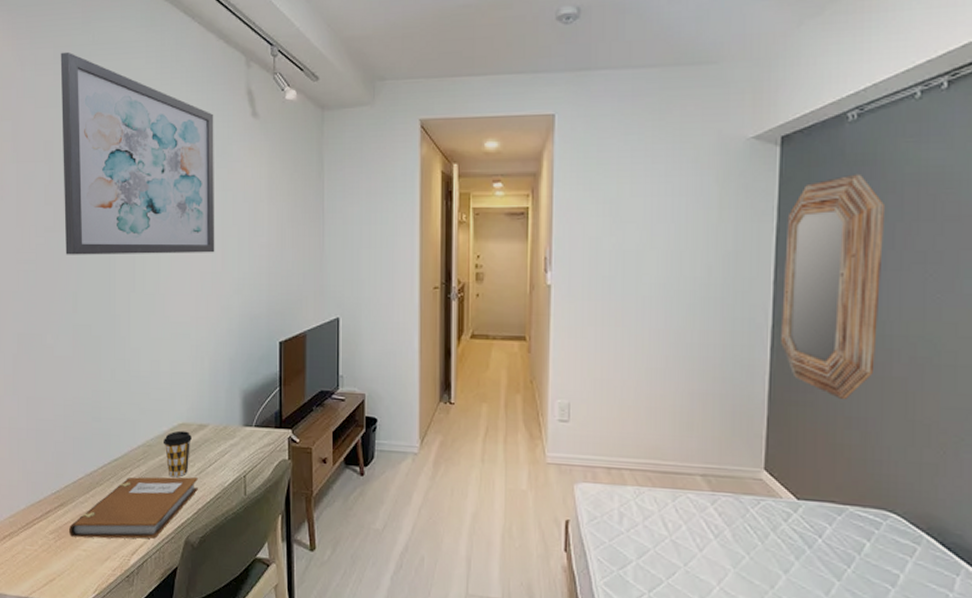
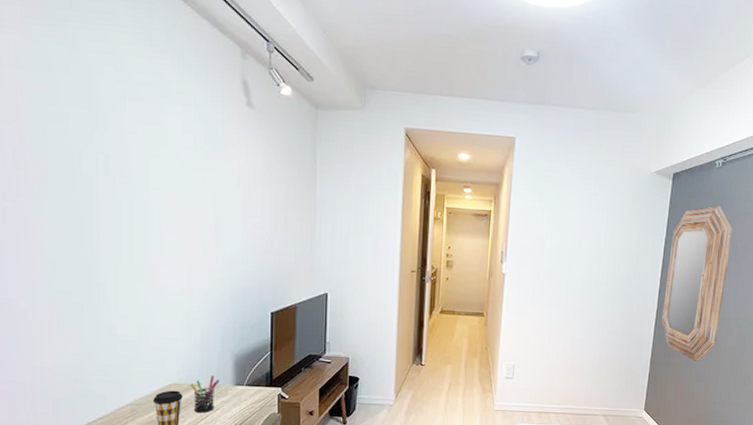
wall art: present [60,51,215,255] -> none [30,12,208,230]
pen holder: none [199,415,228,458] -> present [191,376,220,414]

